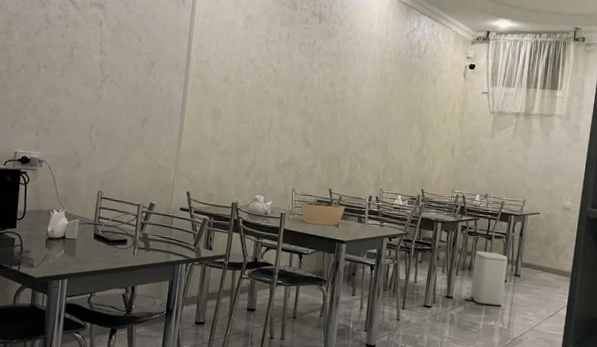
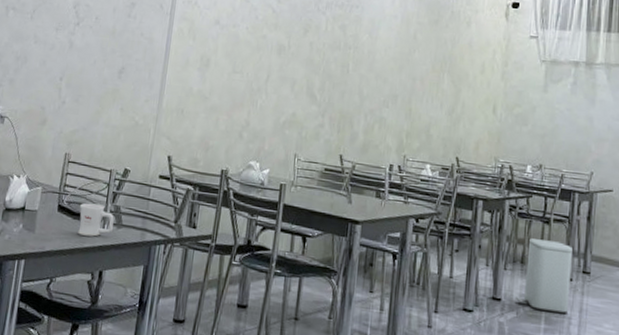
mug: none [112,231,143,259] -> present [78,203,114,237]
salad: present [300,201,345,226] -> none [304,170,360,202]

